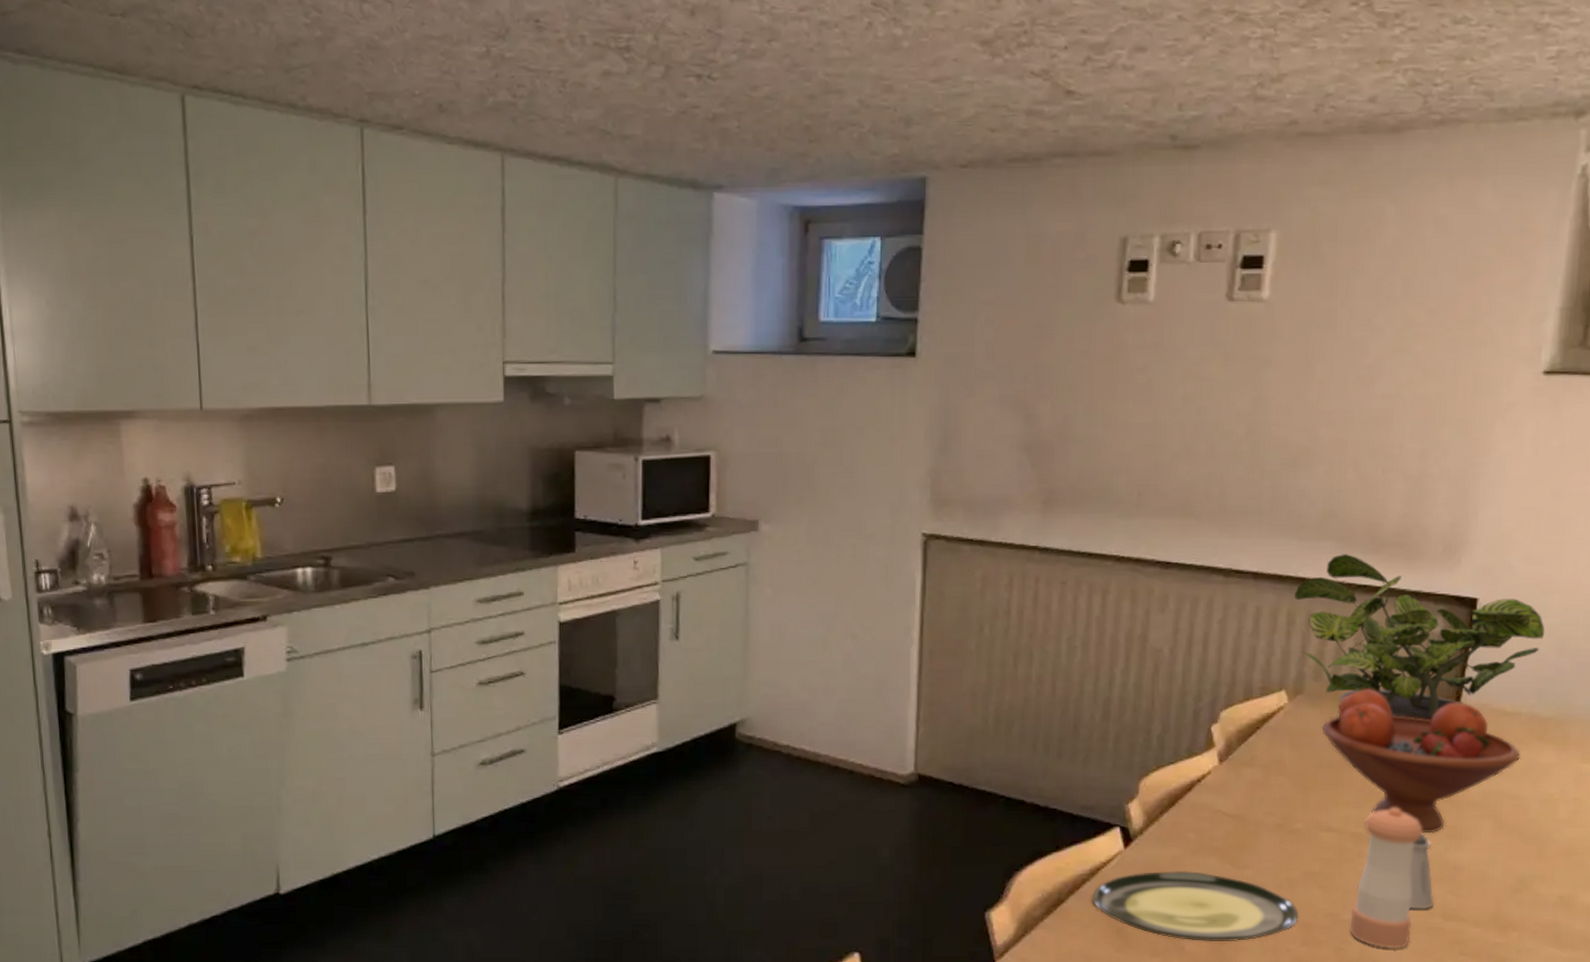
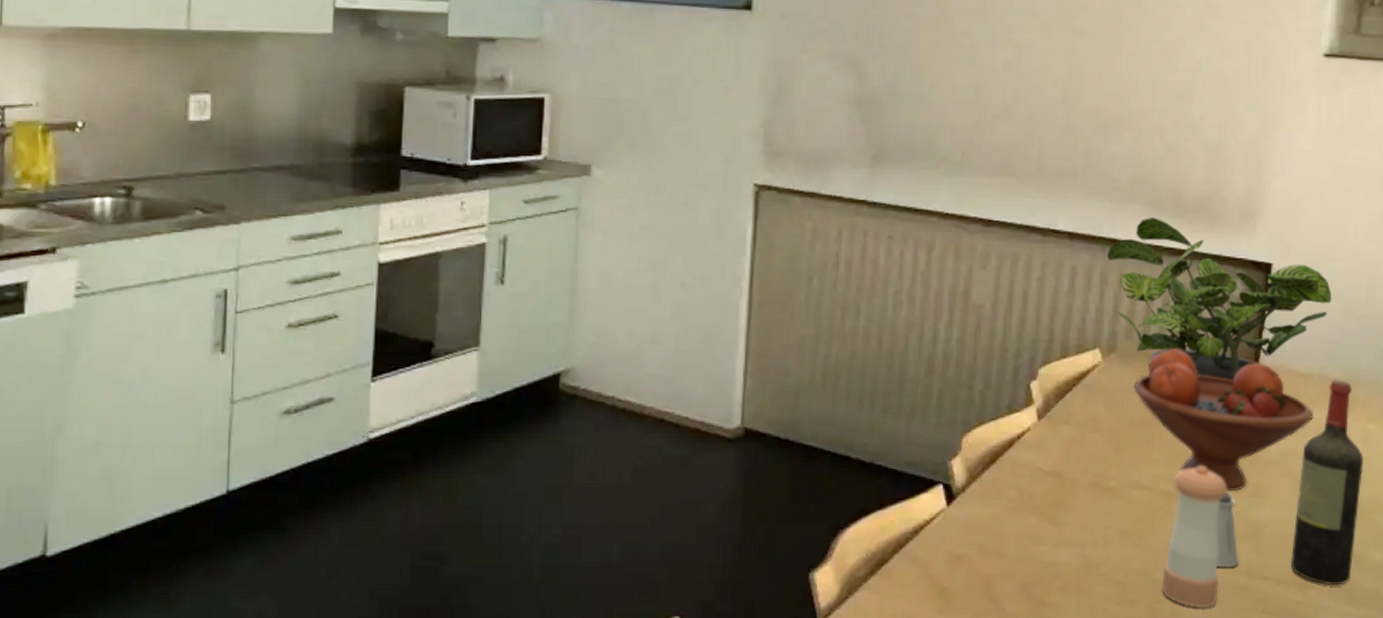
plate: present [1092,870,1299,942] -> none [915,529,1114,603]
wine bottle: none [1491,717,1576,928] -> present [1291,379,1364,586]

